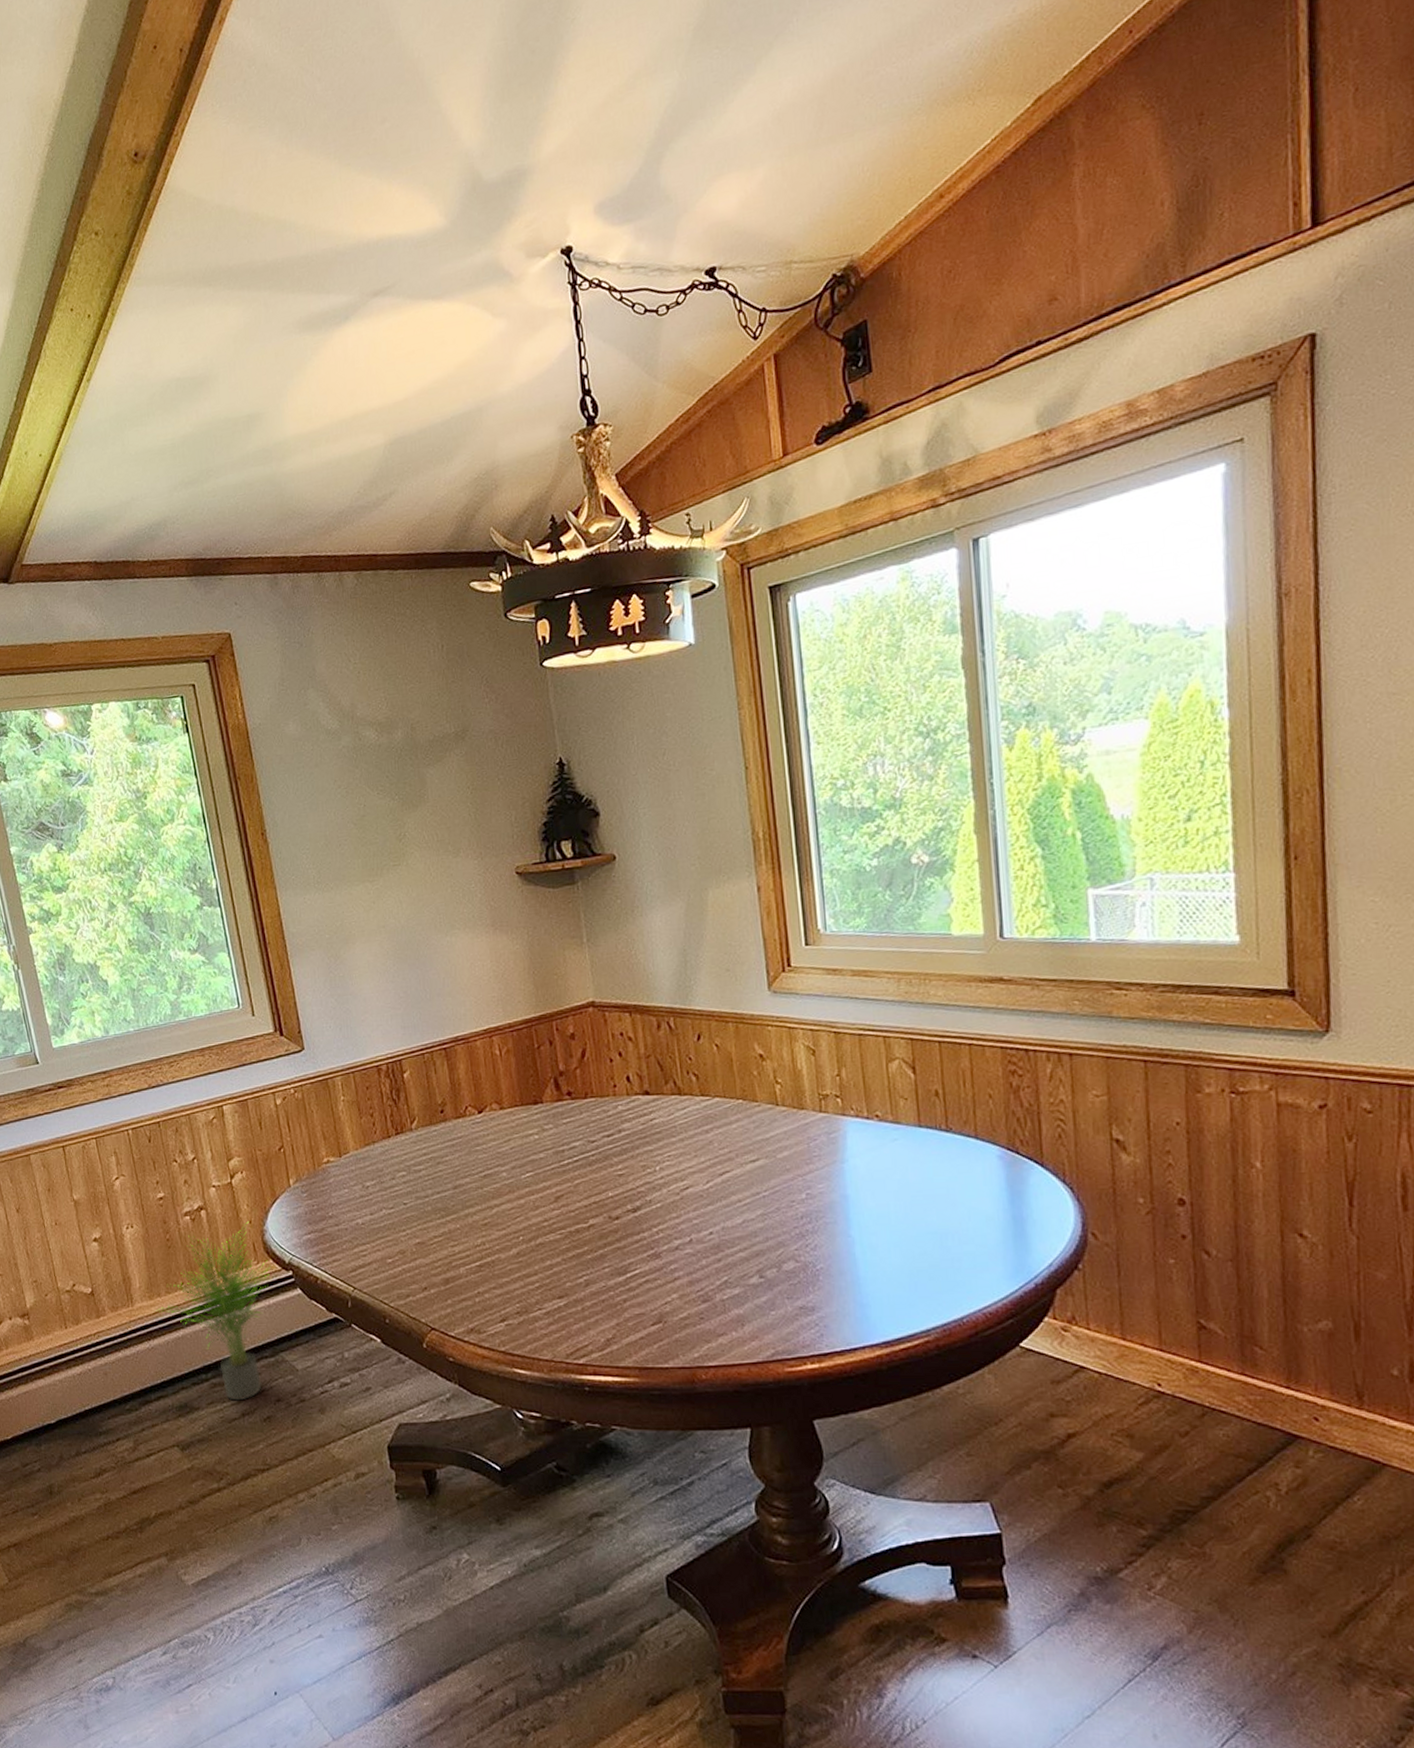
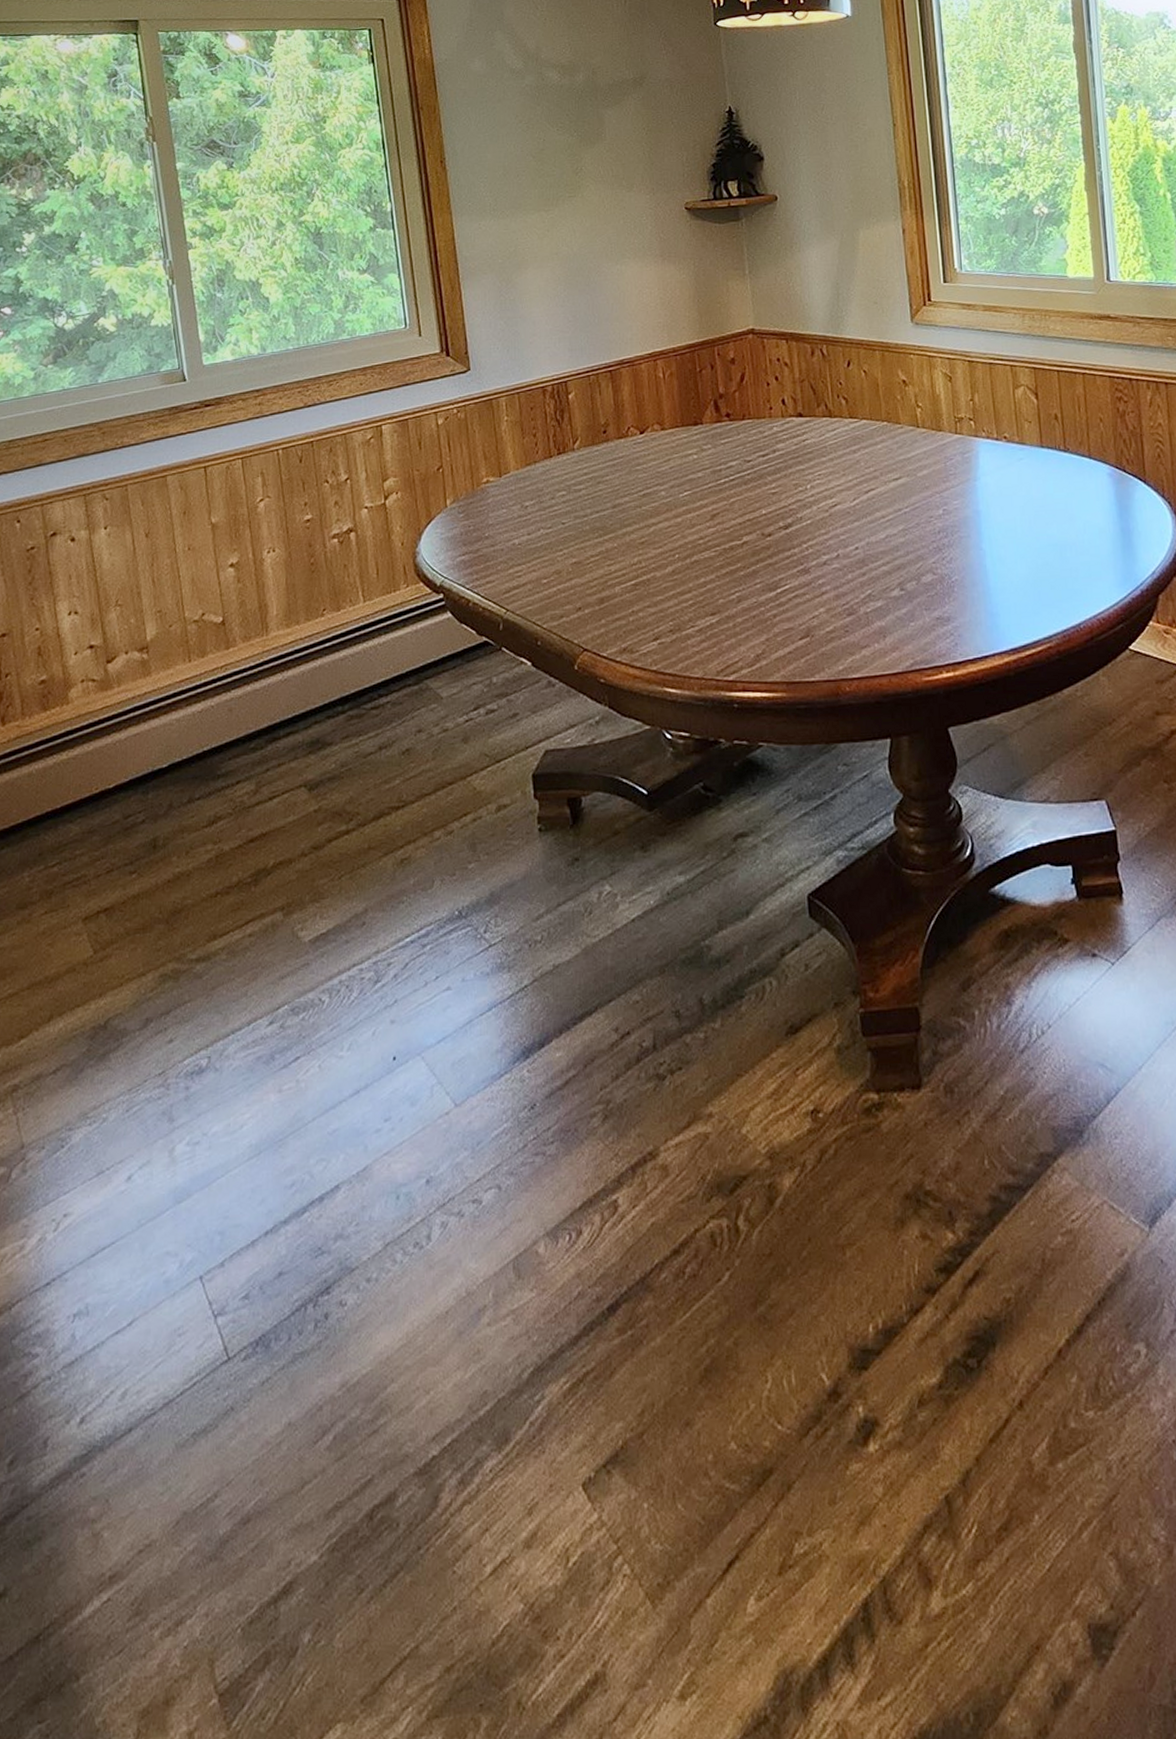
potted plant: present [155,1221,271,1401] -> none [292,543,422,734]

